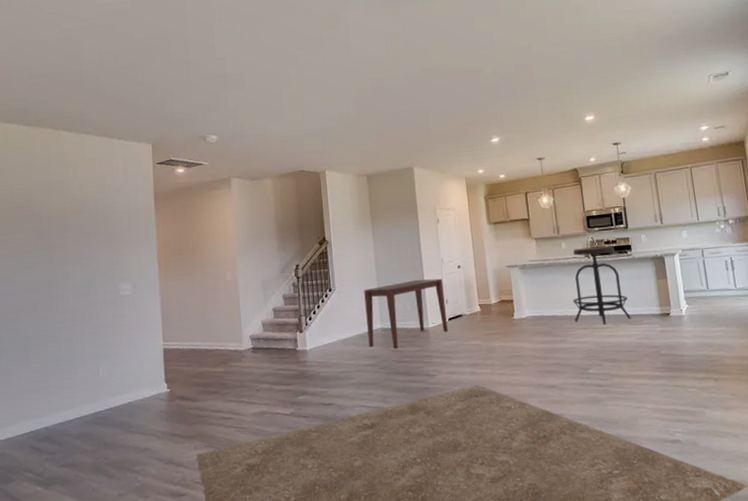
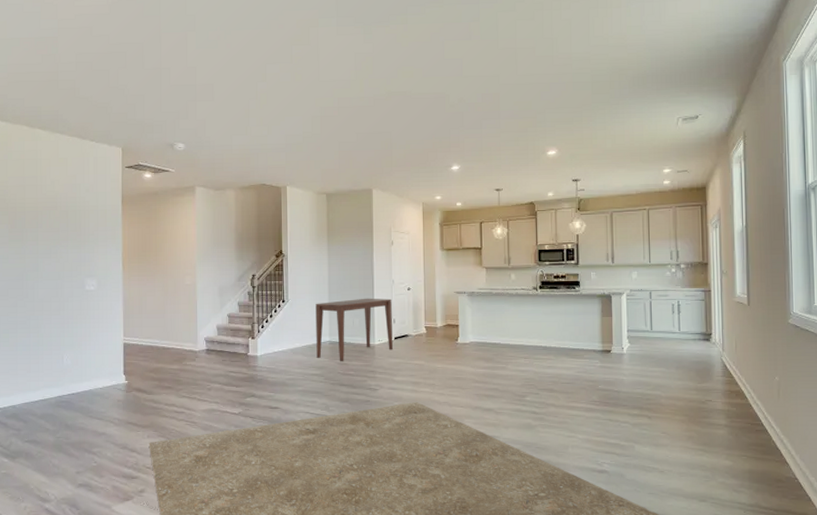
bar stool: present [572,245,631,326] -> none [516,280,572,357]

